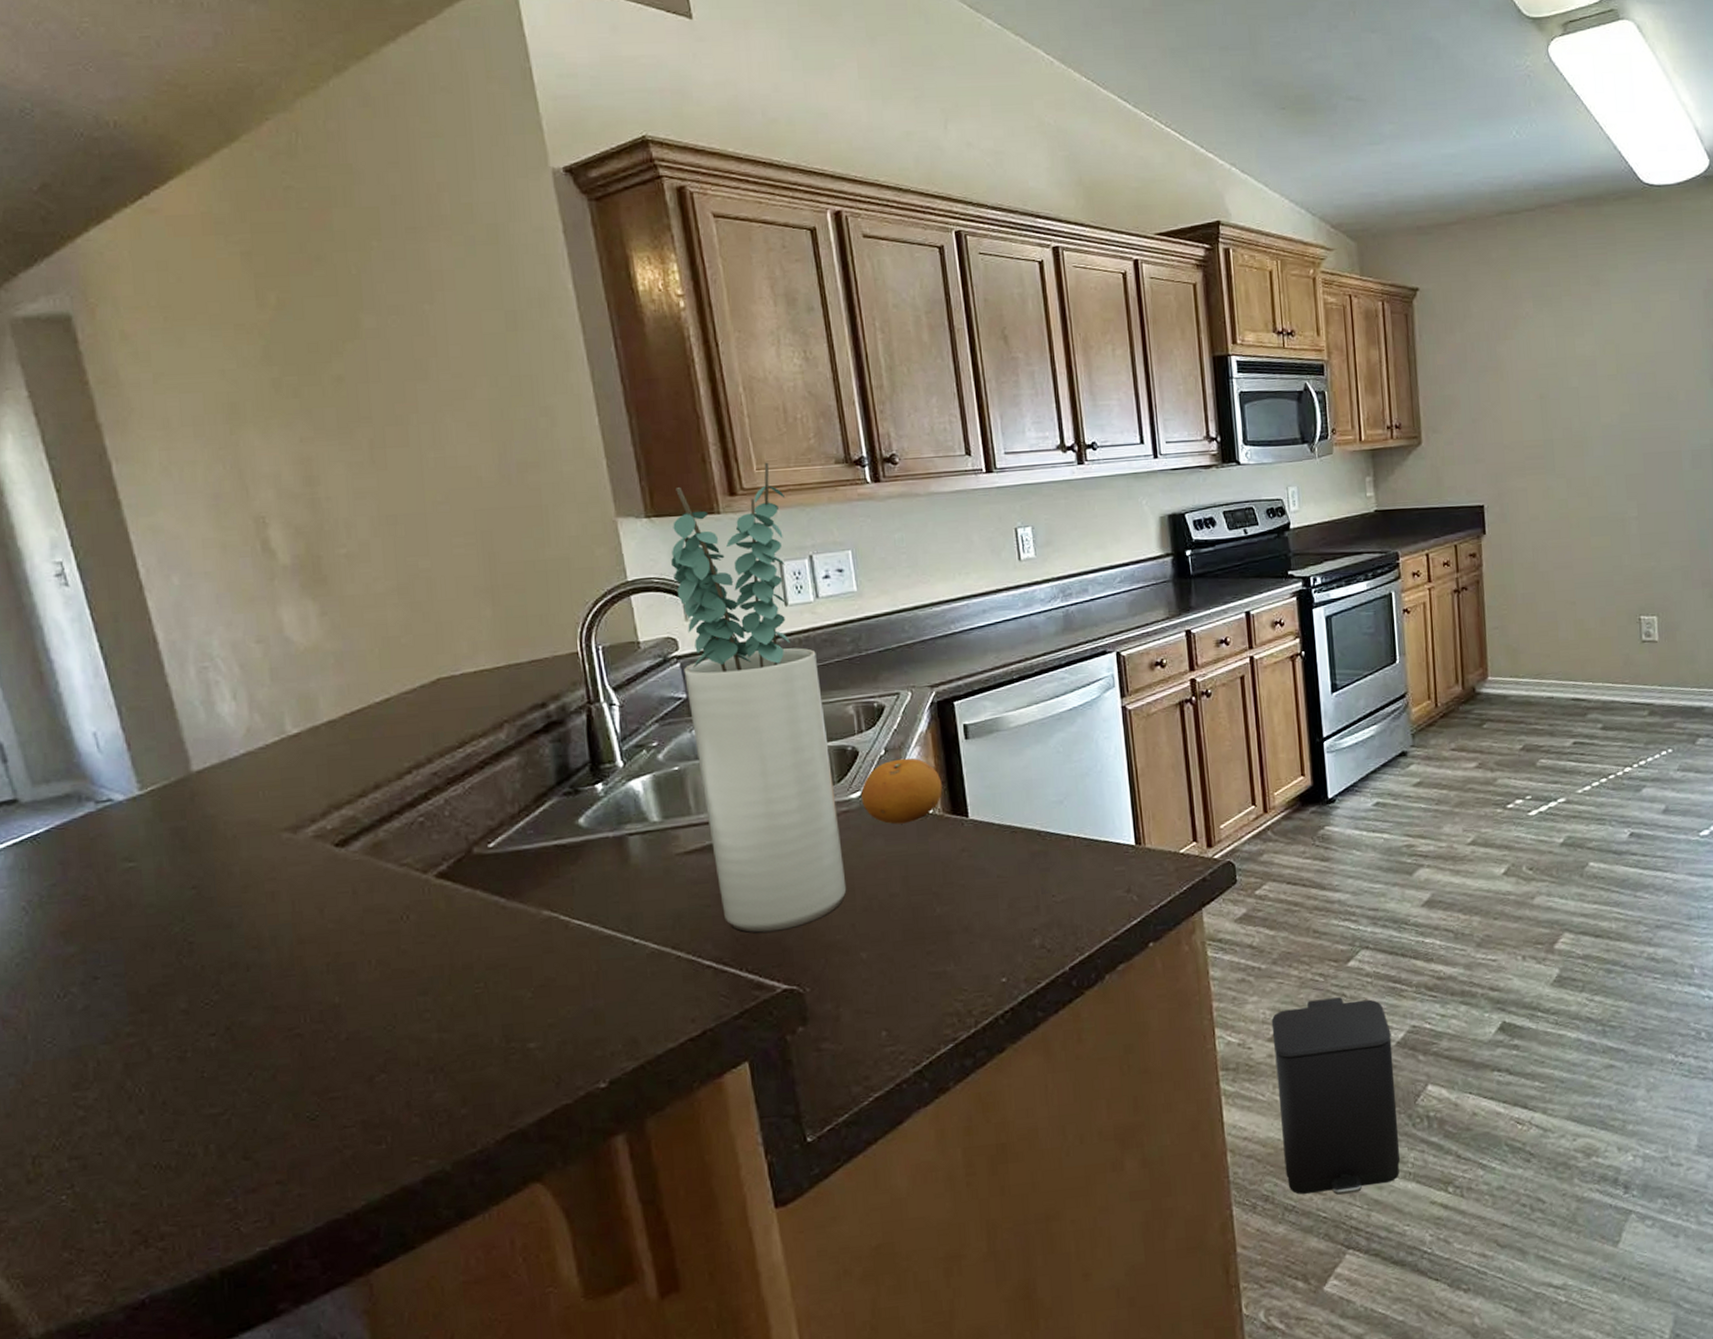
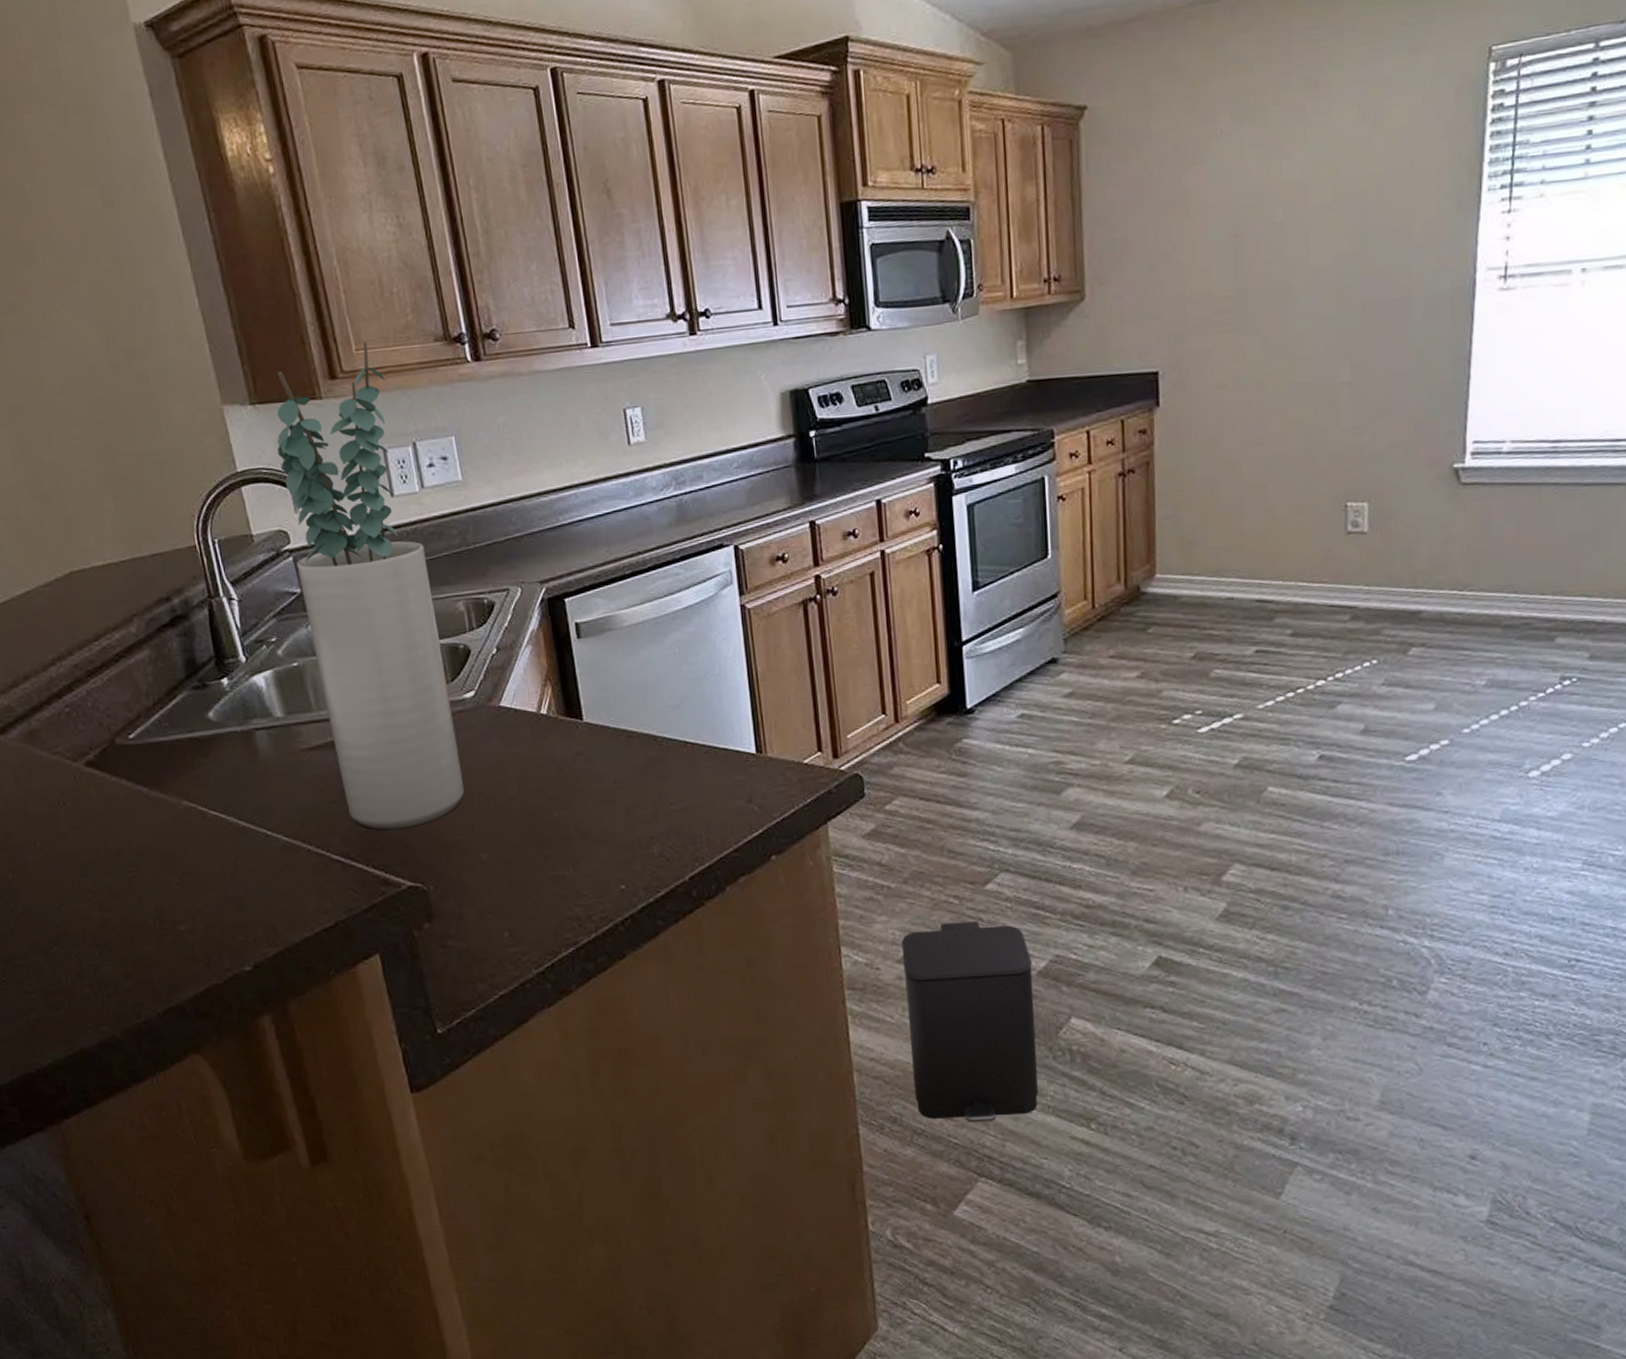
fruit: present [861,757,942,825] -> none [475,657,556,726]

